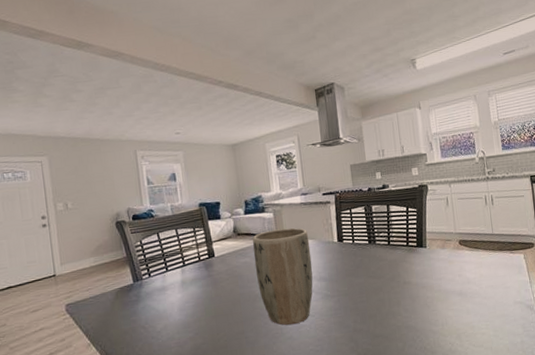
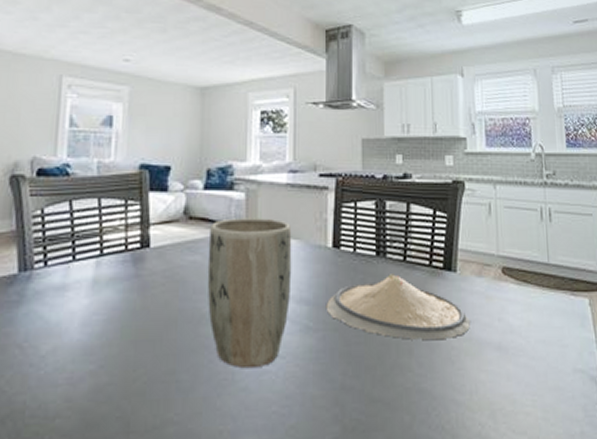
plate: none [337,254,439,296] -> present [326,274,470,341]

